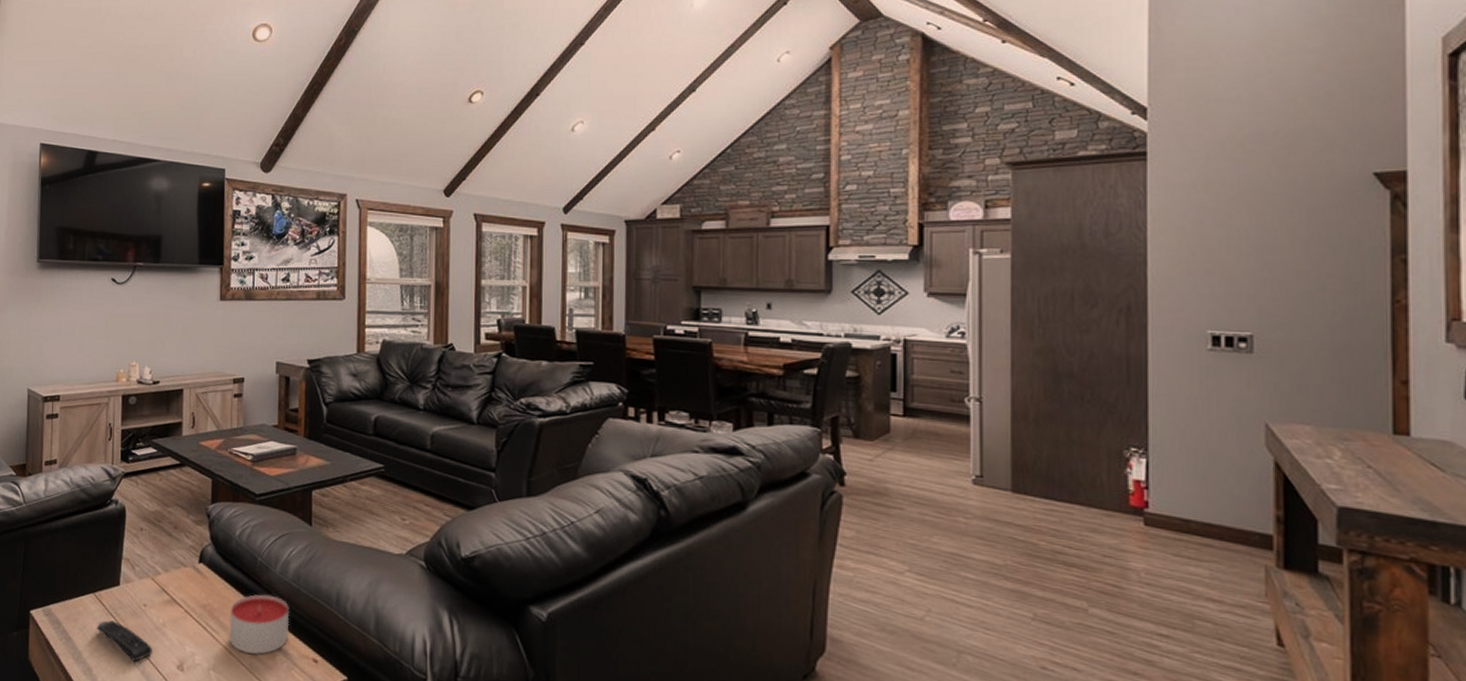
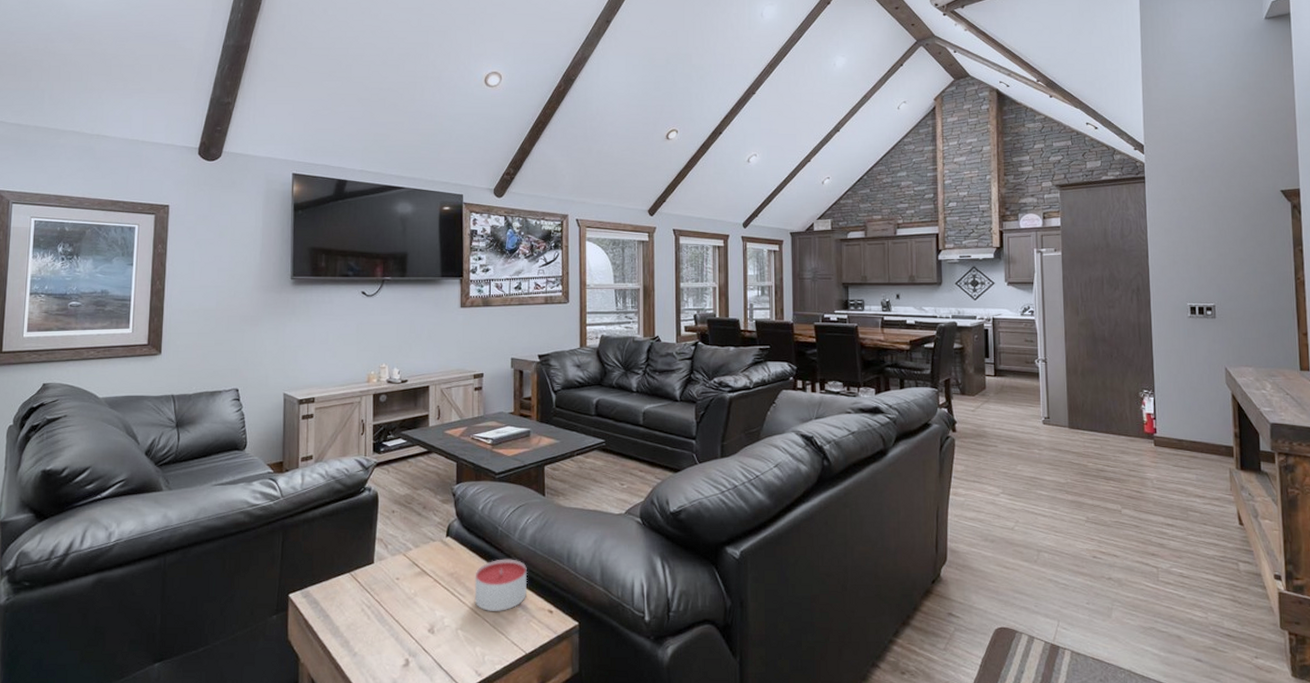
remote control: present [96,620,152,662] -> none [352,596,405,630]

